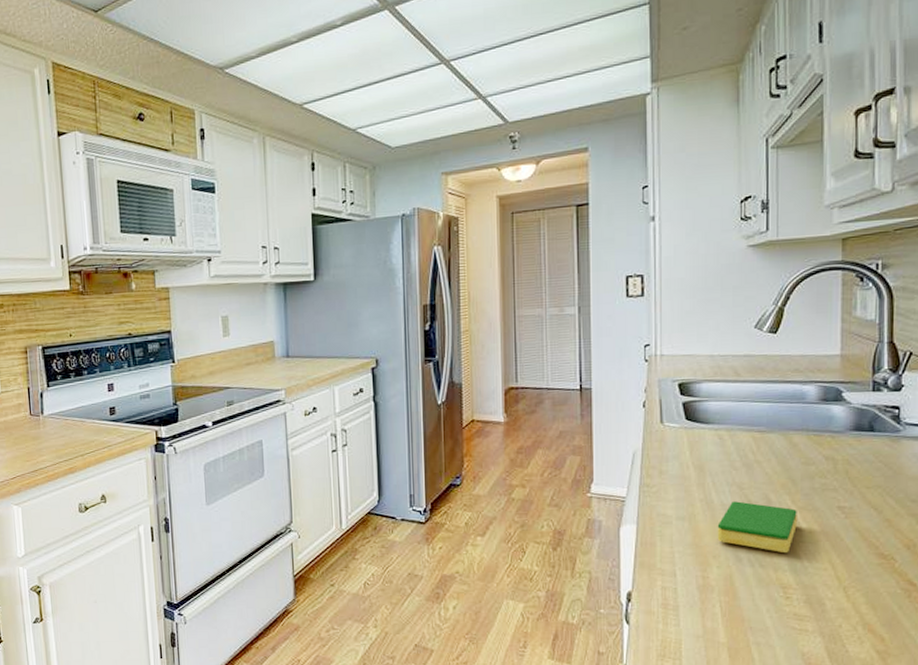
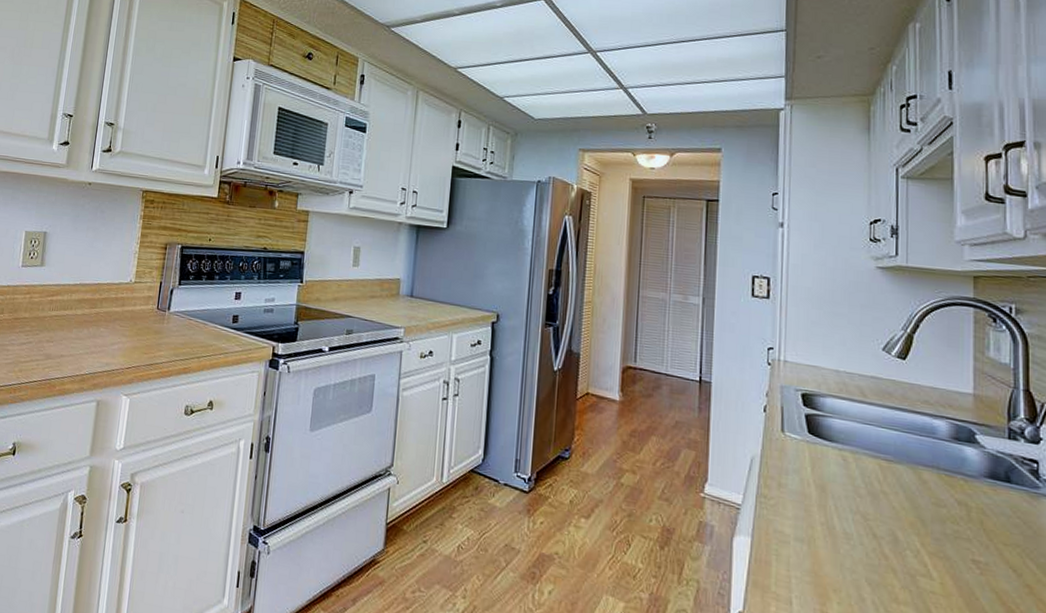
dish sponge: present [717,501,797,554] -> none [838,531,927,602]

